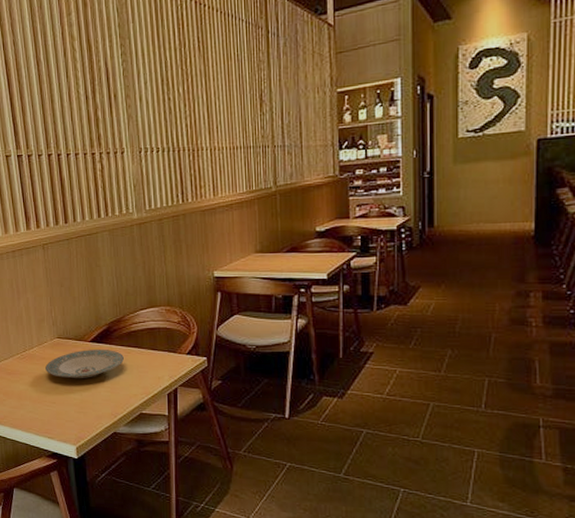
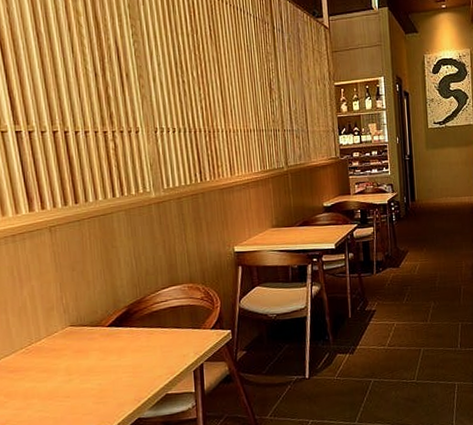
plate: present [45,349,124,379] -> none [56,332,146,368]

